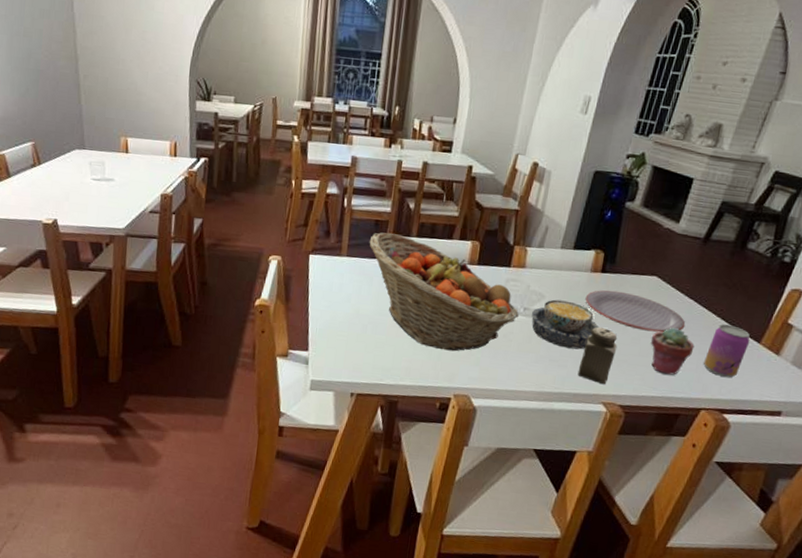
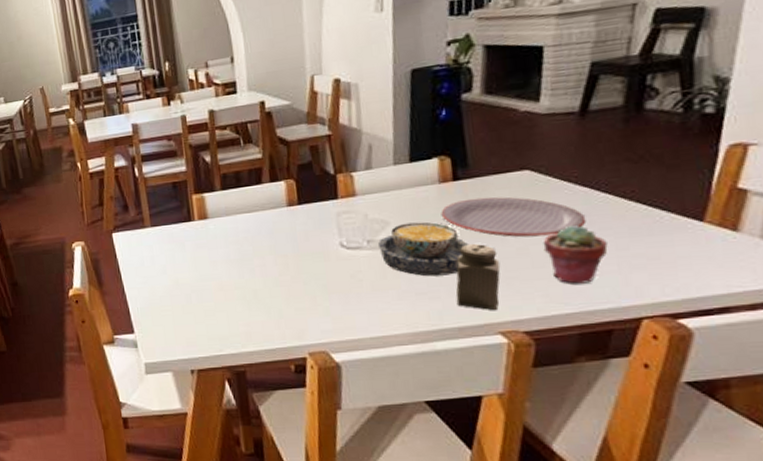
fruit basket: present [369,232,519,352] -> none [171,191,363,306]
beverage can: present [704,324,750,377] -> none [627,206,688,273]

